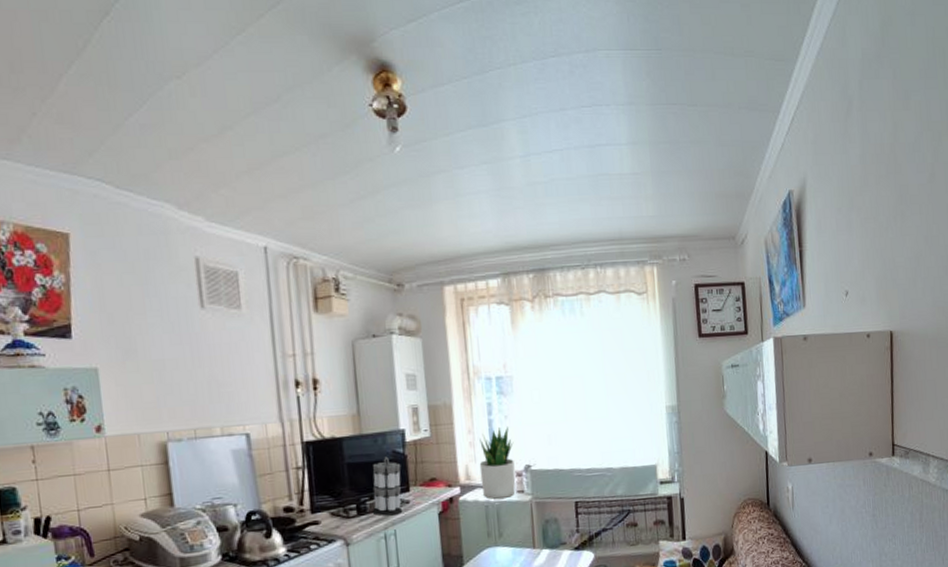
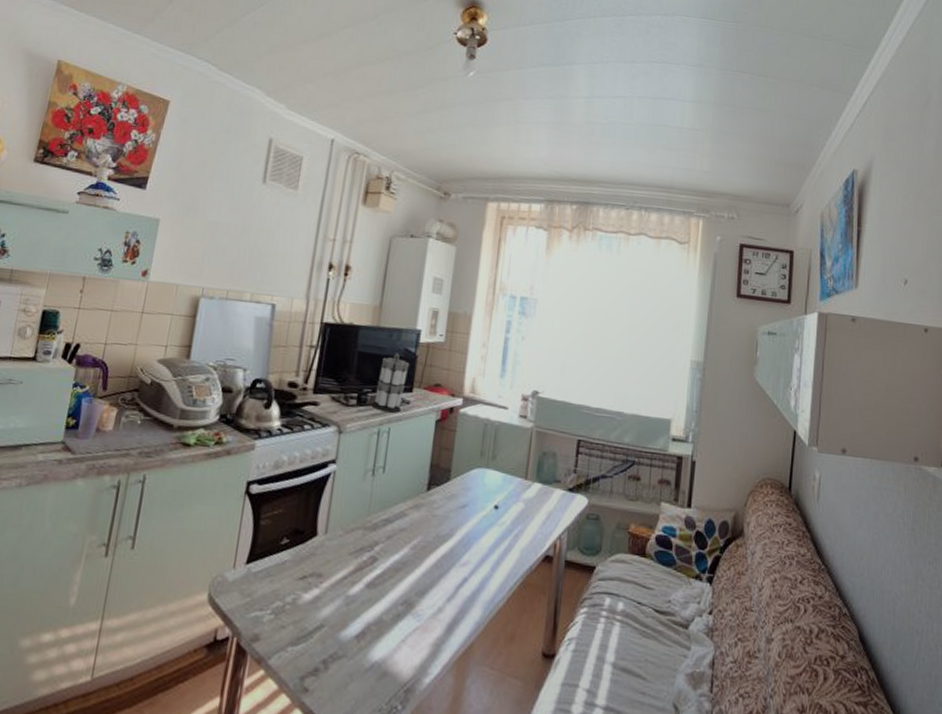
planter: present [479,427,516,499] -> none [484,347,526,420]

